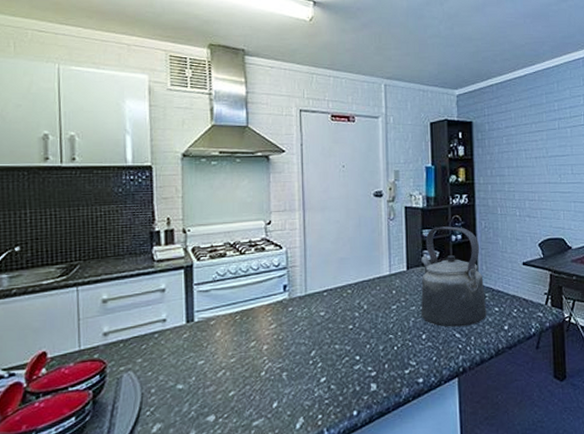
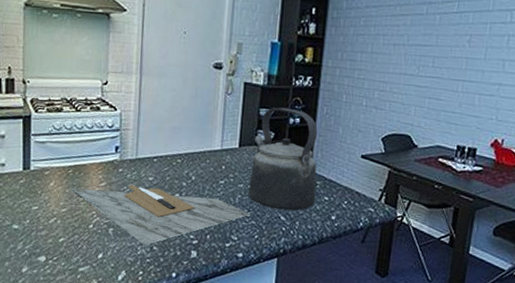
cutting board: none [239,322,426,385] -> present [71,184,251,245]

